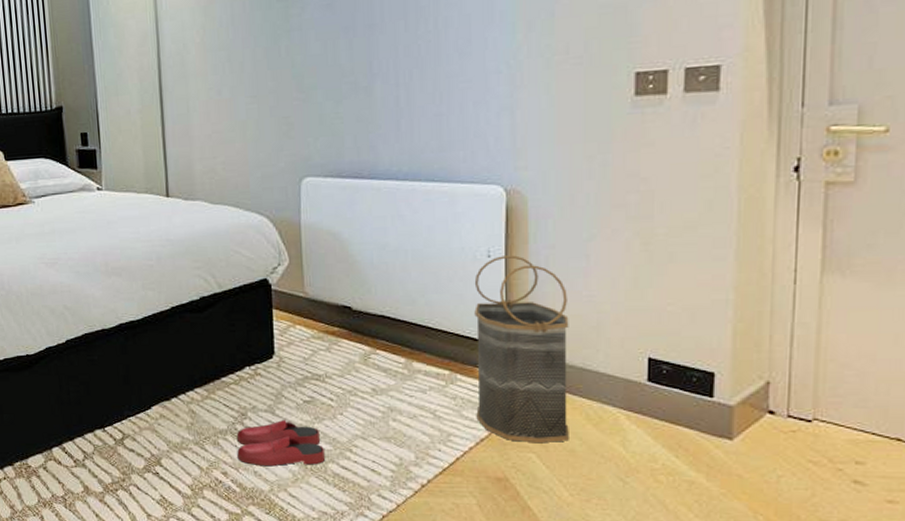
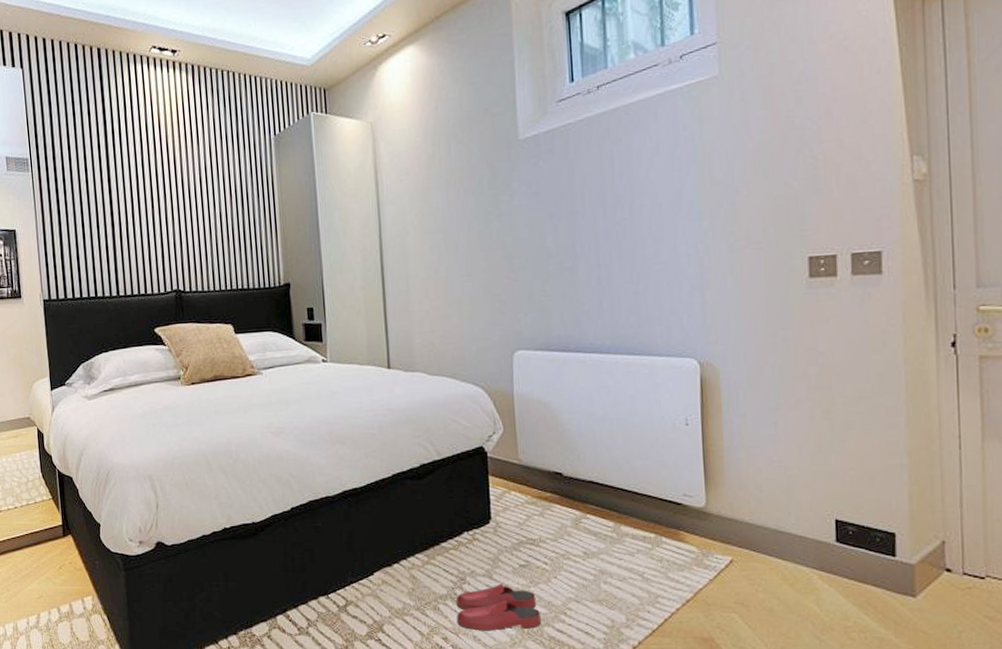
basket: present [474,255,569,444] -> none [674,423,768,604]

